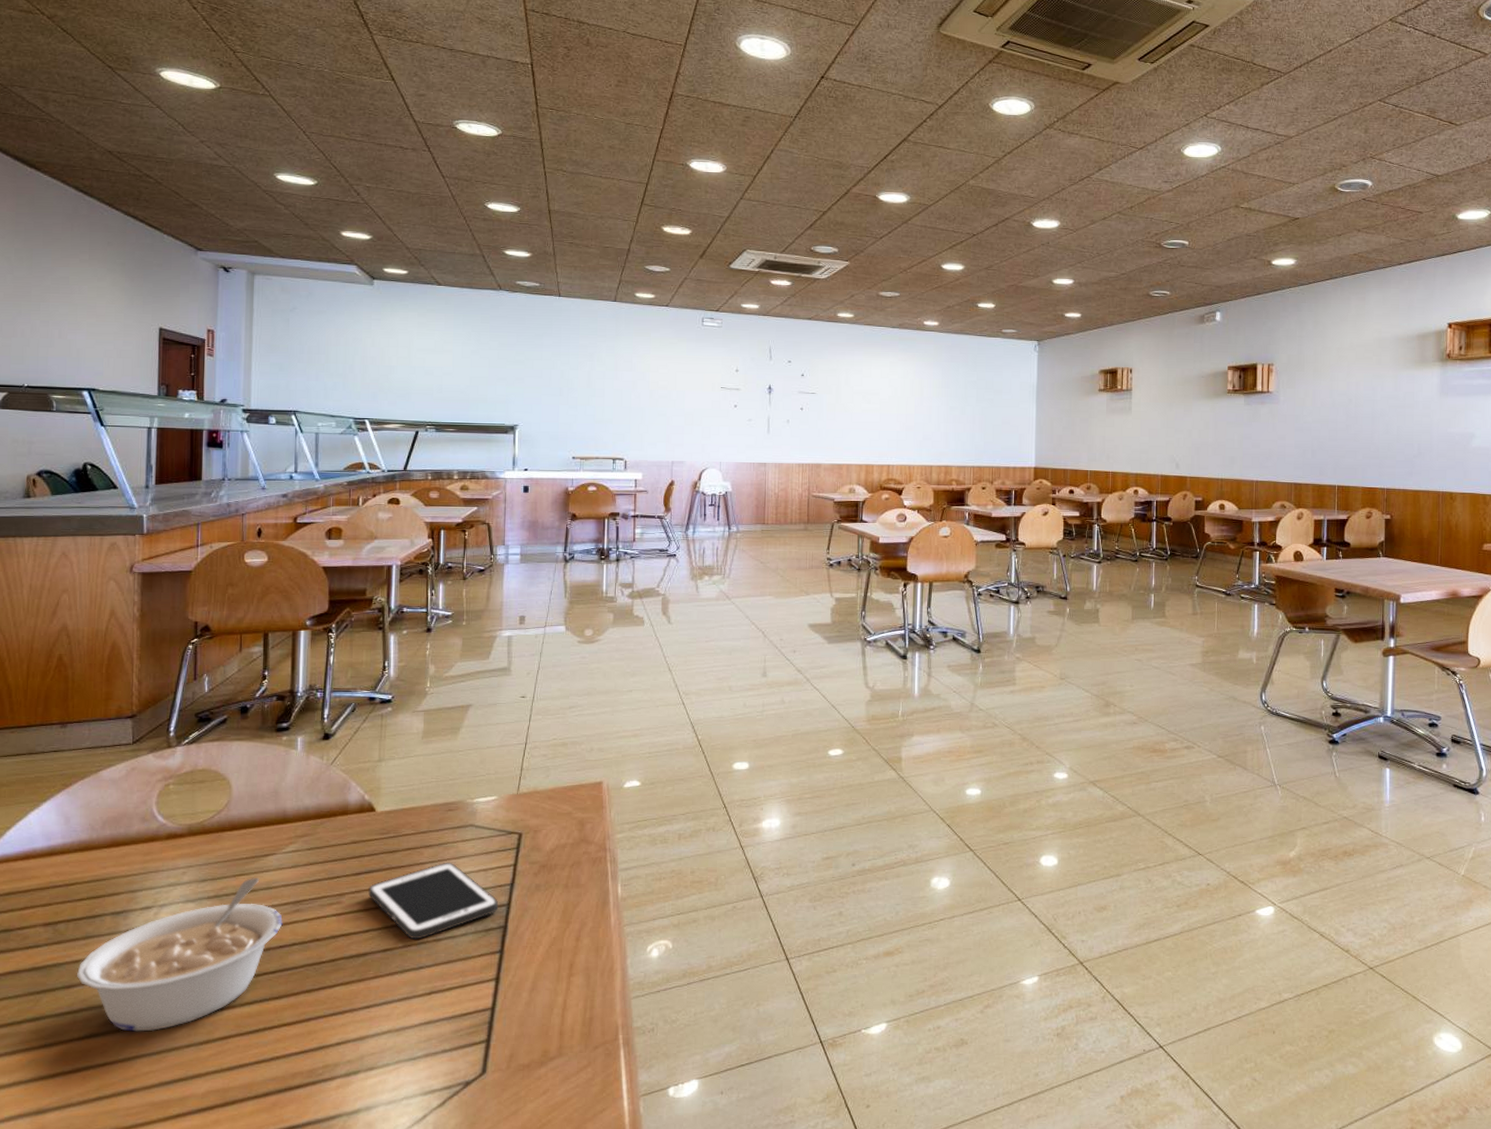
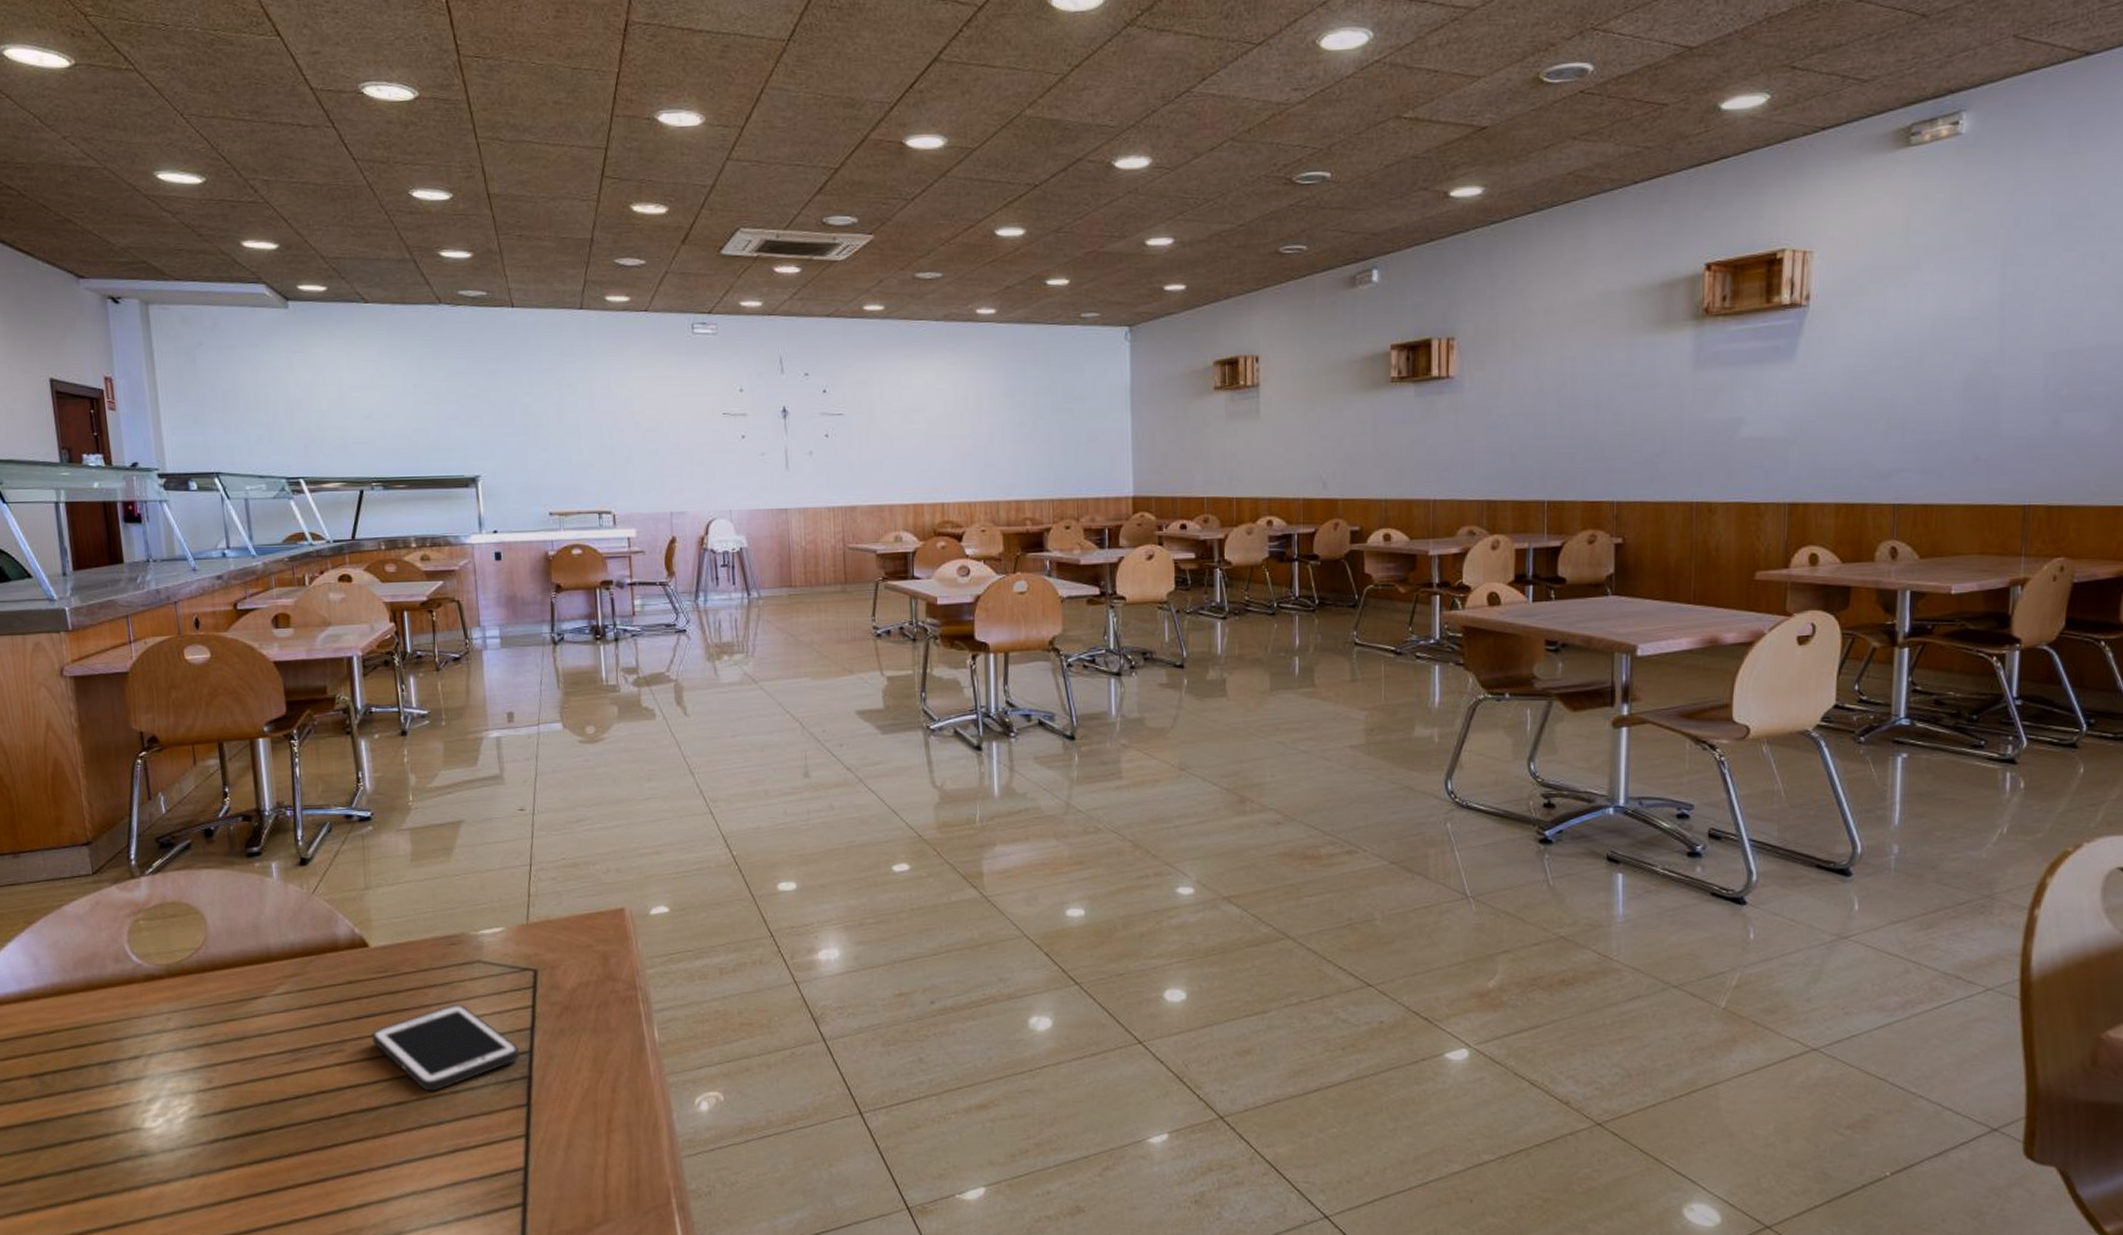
legume: present [76,877,283,1032] -> none [71,1022,283,1192]

